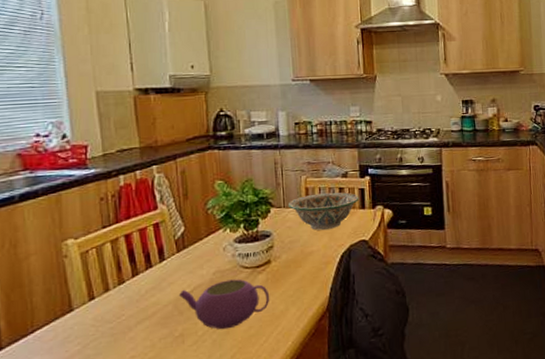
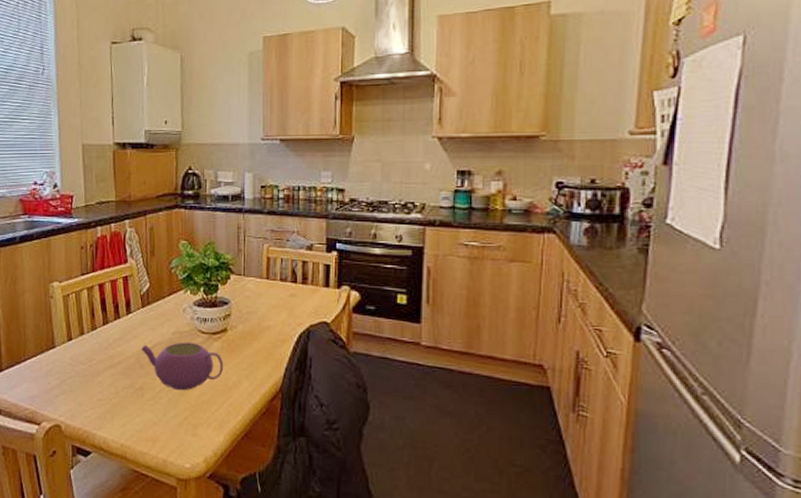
decorative bowl: present [289,192,359,230] -> none [249,264,324,305]

